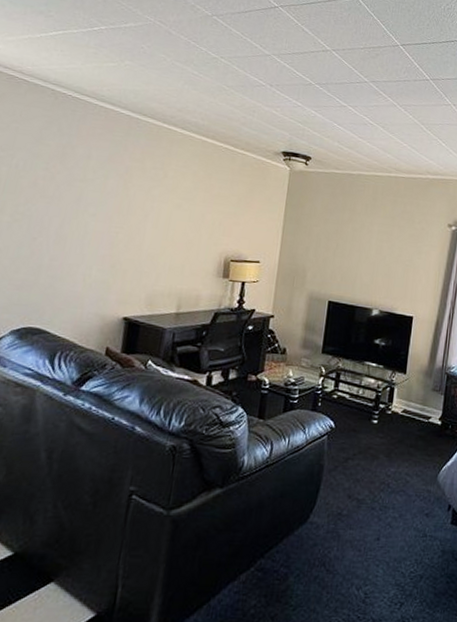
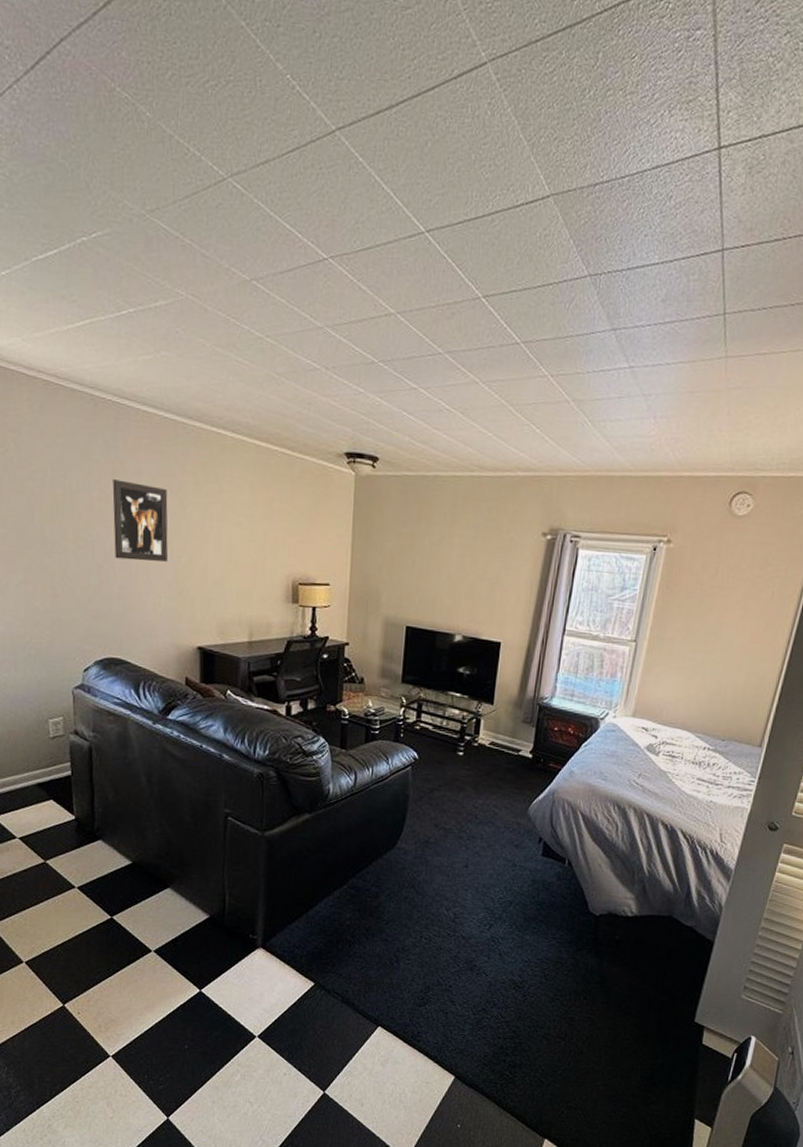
wall art: none [50,161,114,237] -> present [112,479,168,562]

